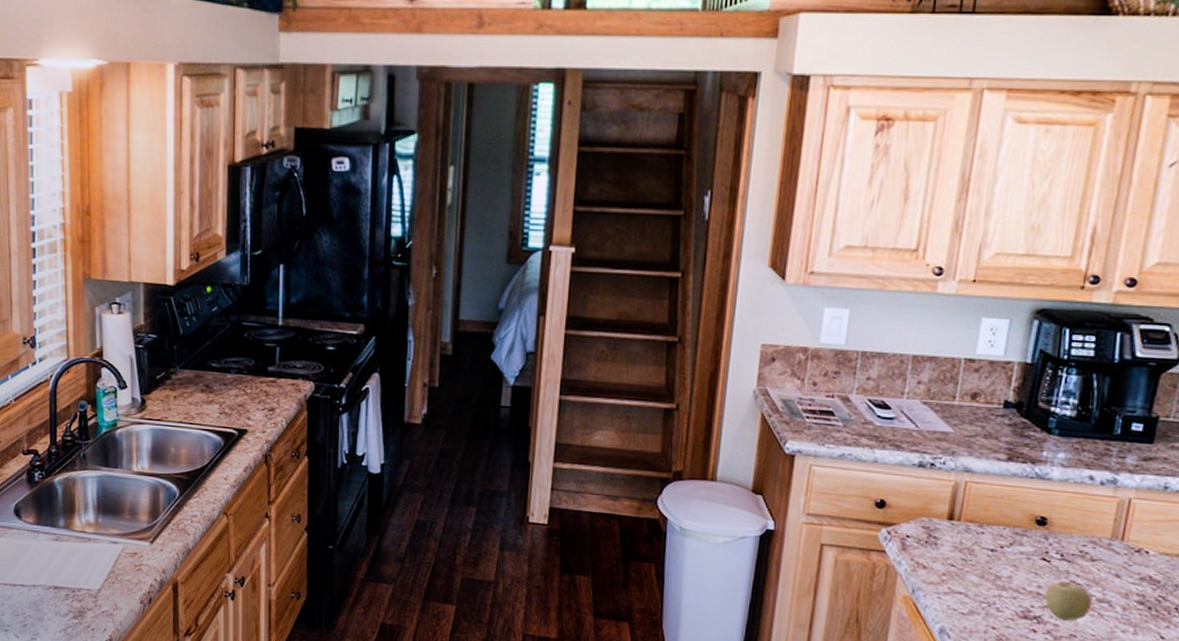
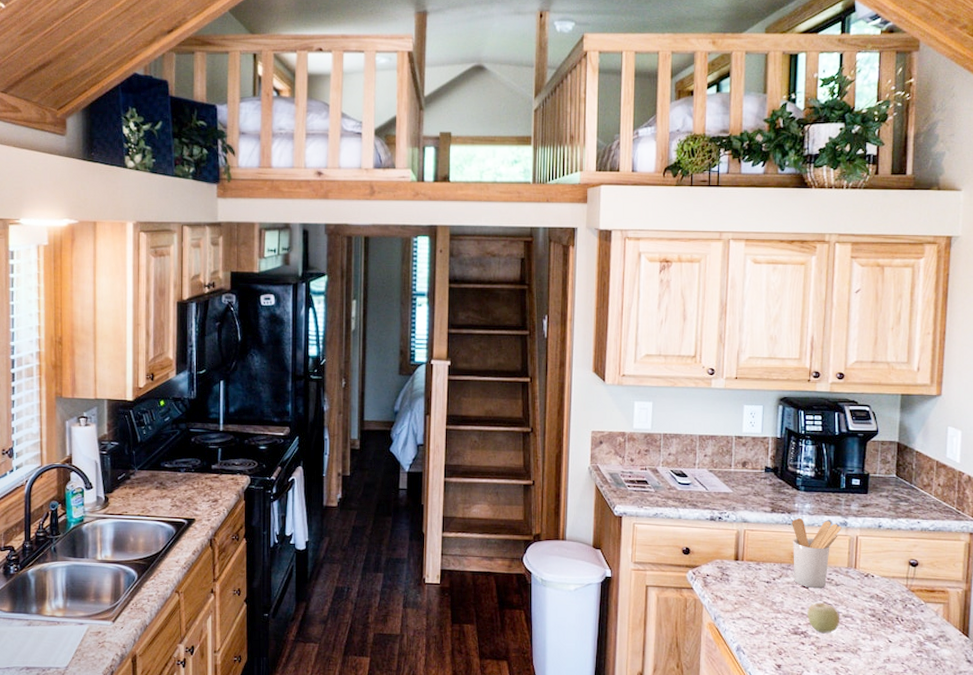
utensil holder: none [1030,470,1109,563] -> present [792,518,842,588]

